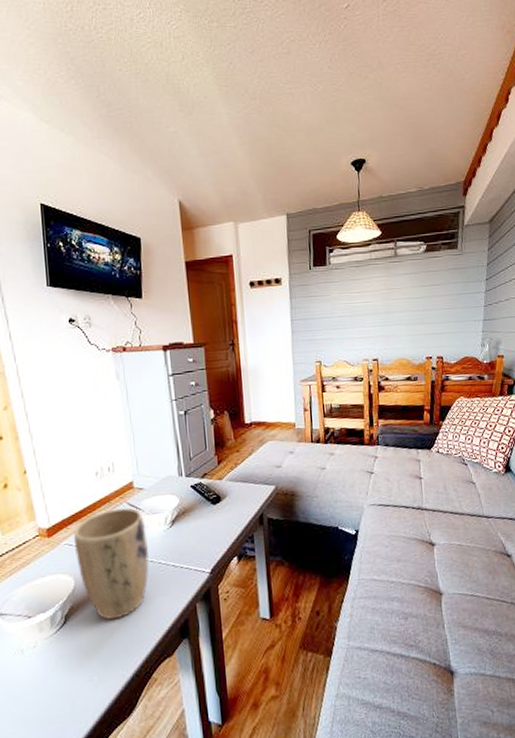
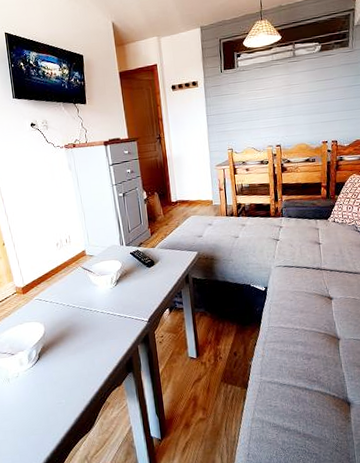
plant pot: present [74,507,149,620] -> none [42,271,100,357]

